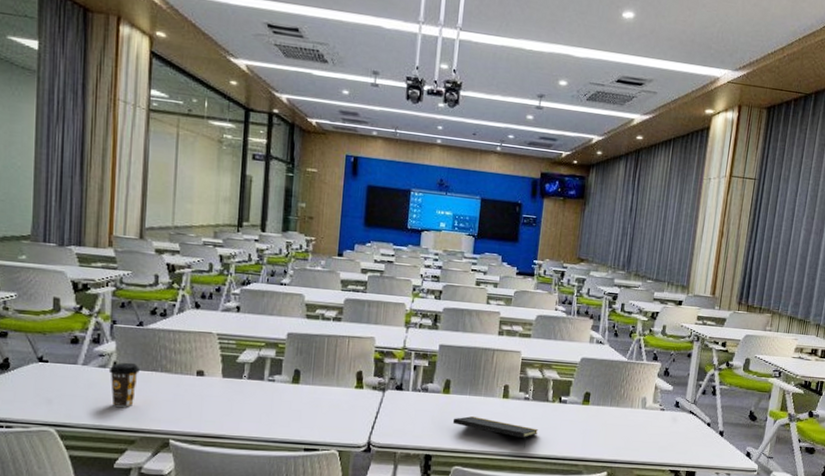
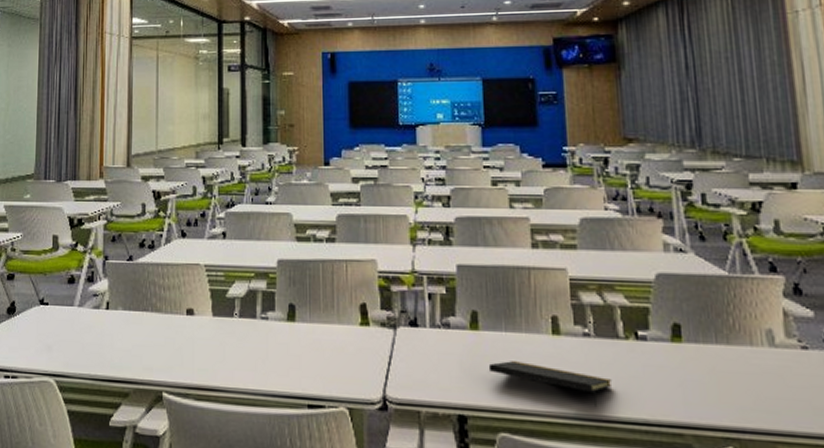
coffee cup: present [108,362,140,407] -> none [102,302,131,354]

